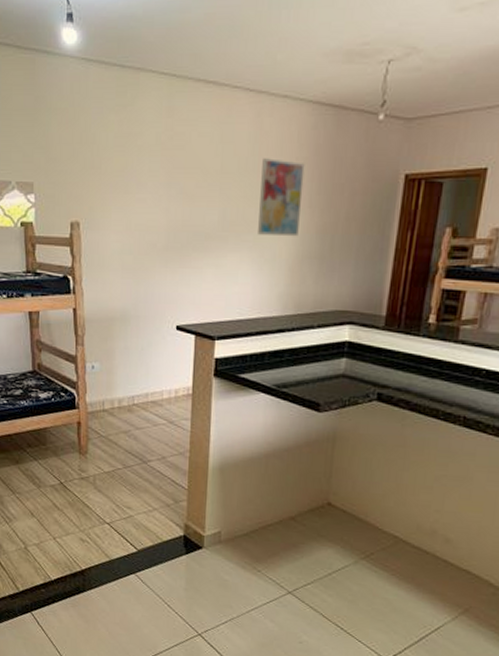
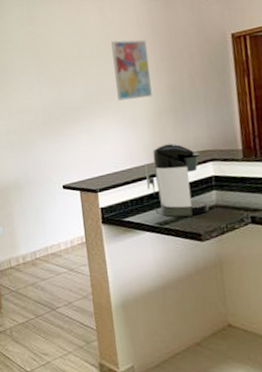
coffee maker: none [272,296,338,383] -> present [145,143,209,217]

